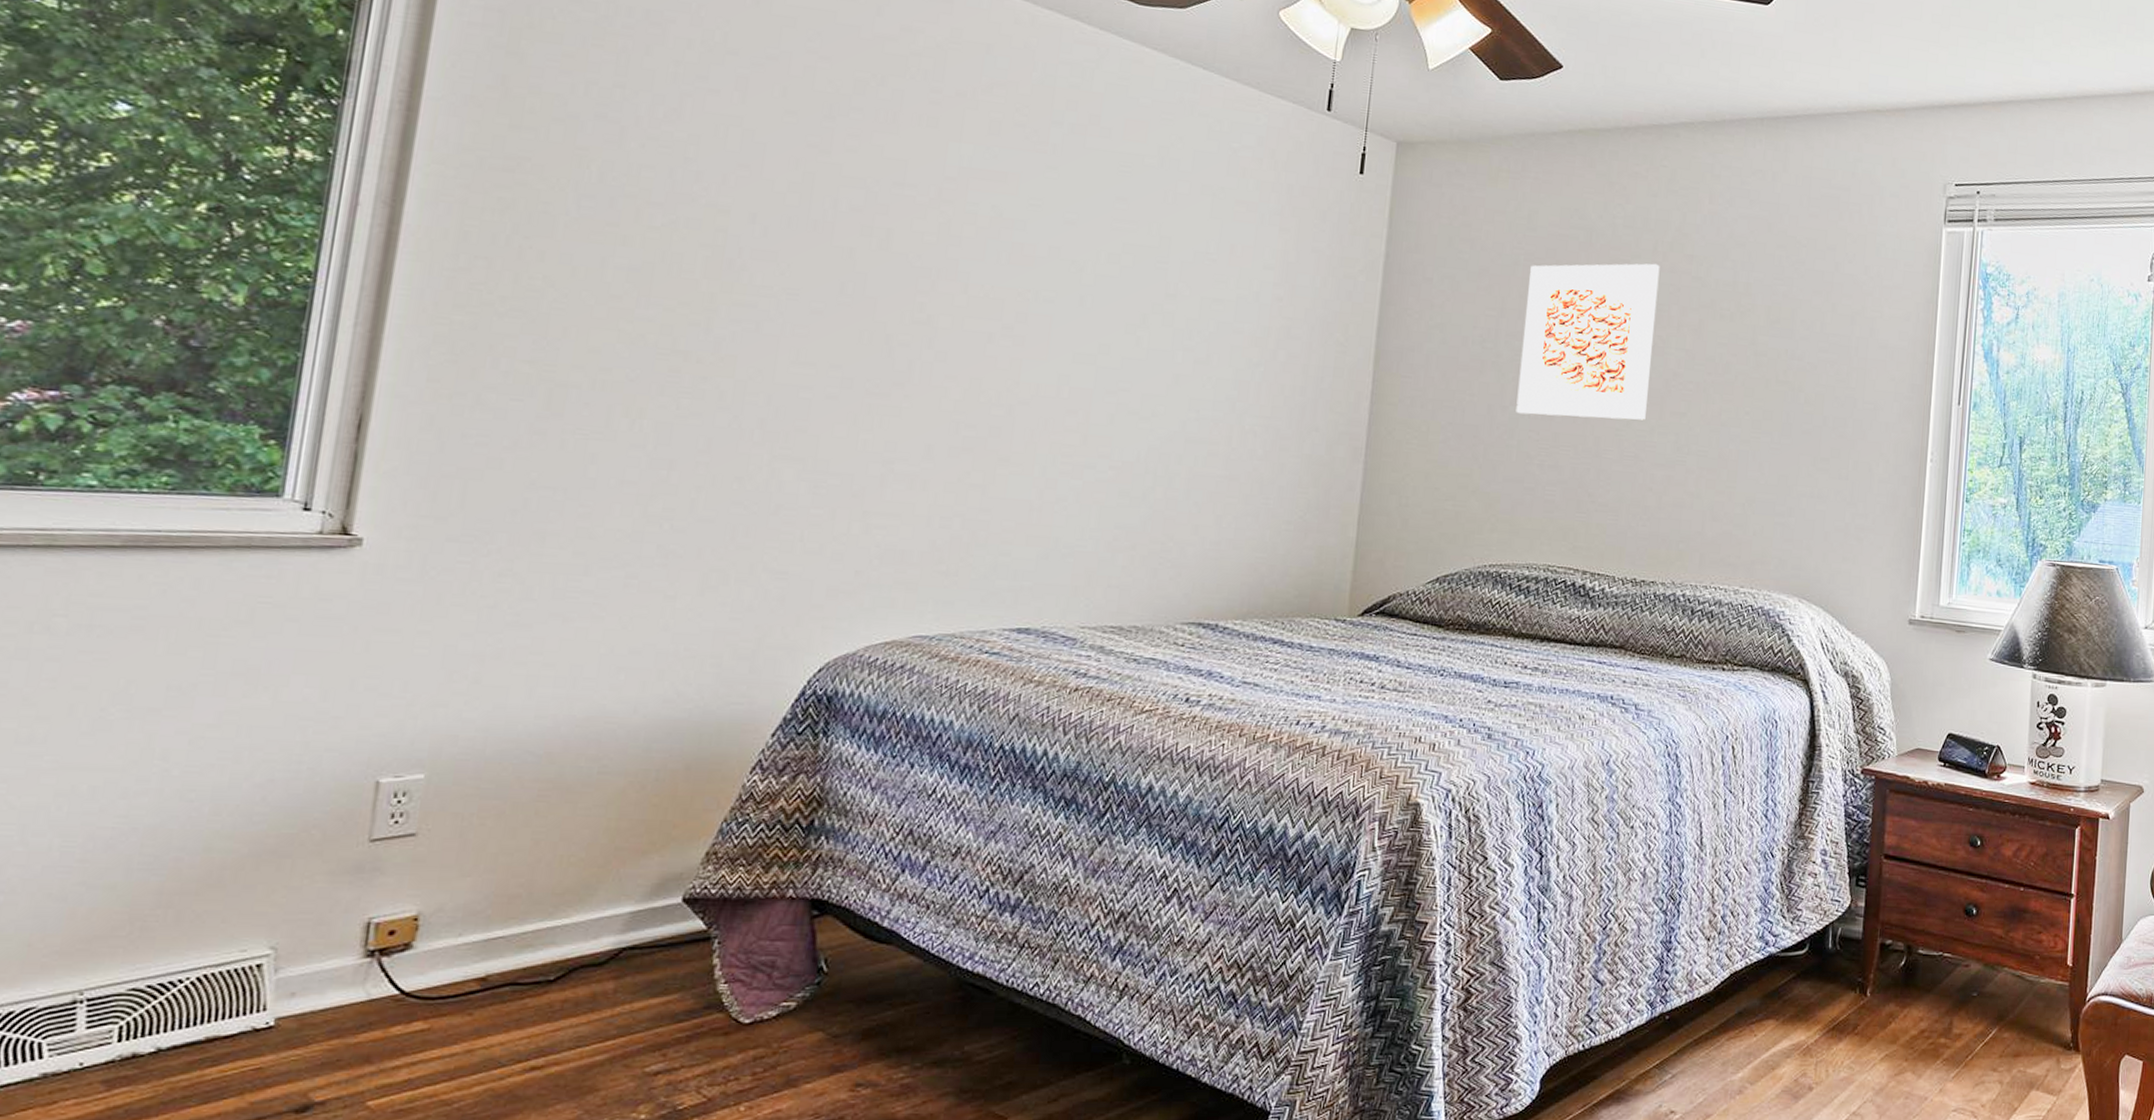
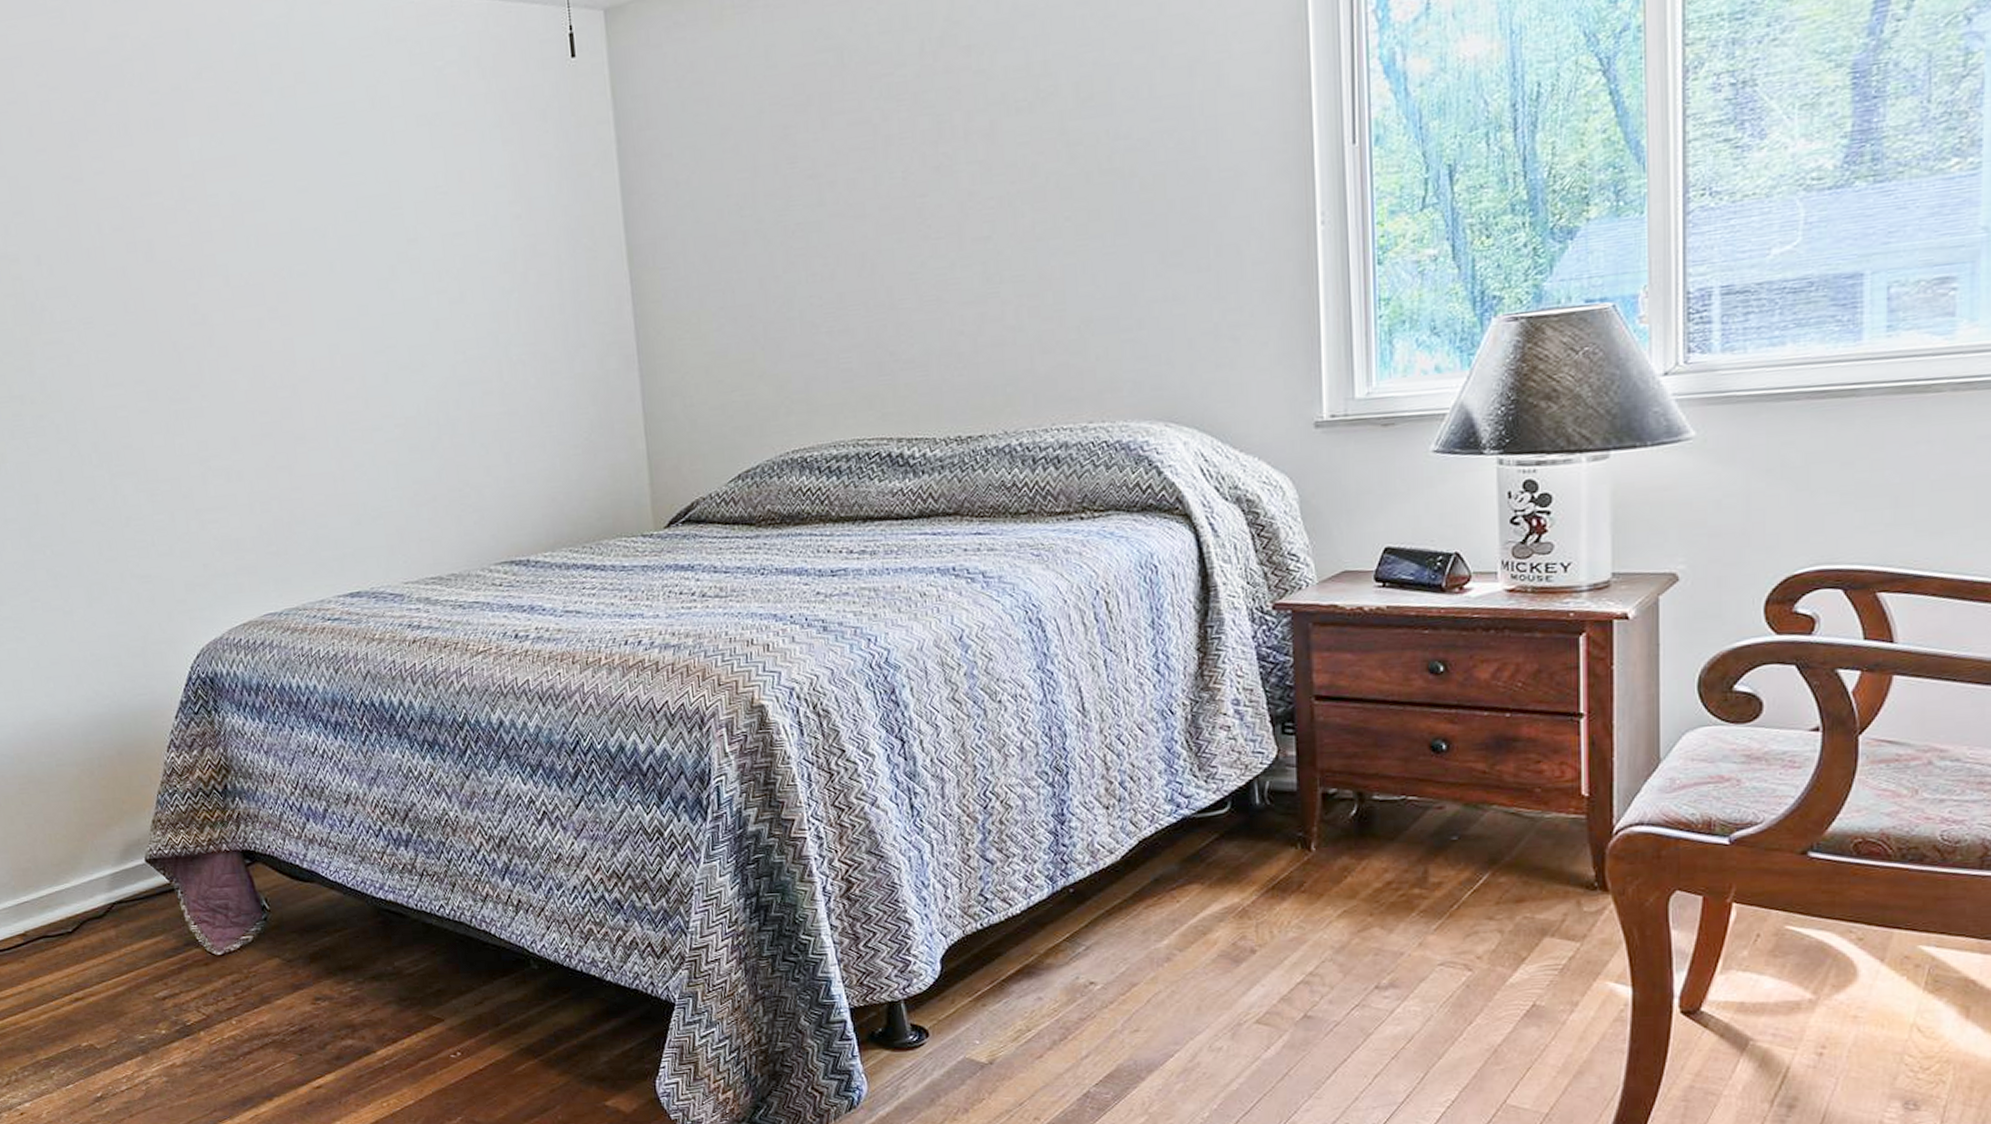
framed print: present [1516,263,1660,420] -> none [778,67,943,281]

